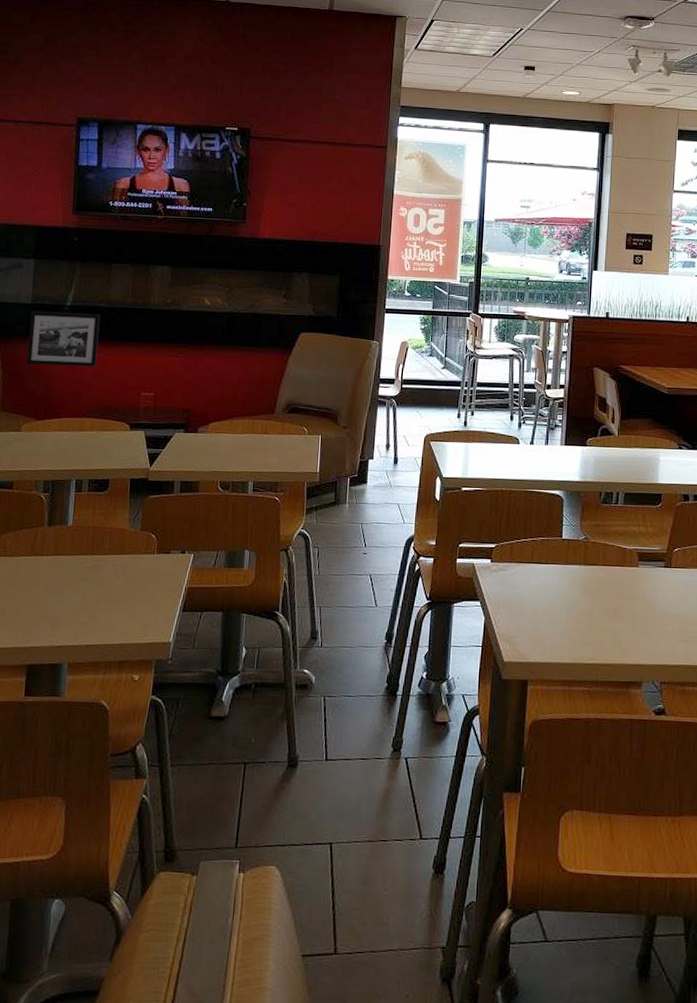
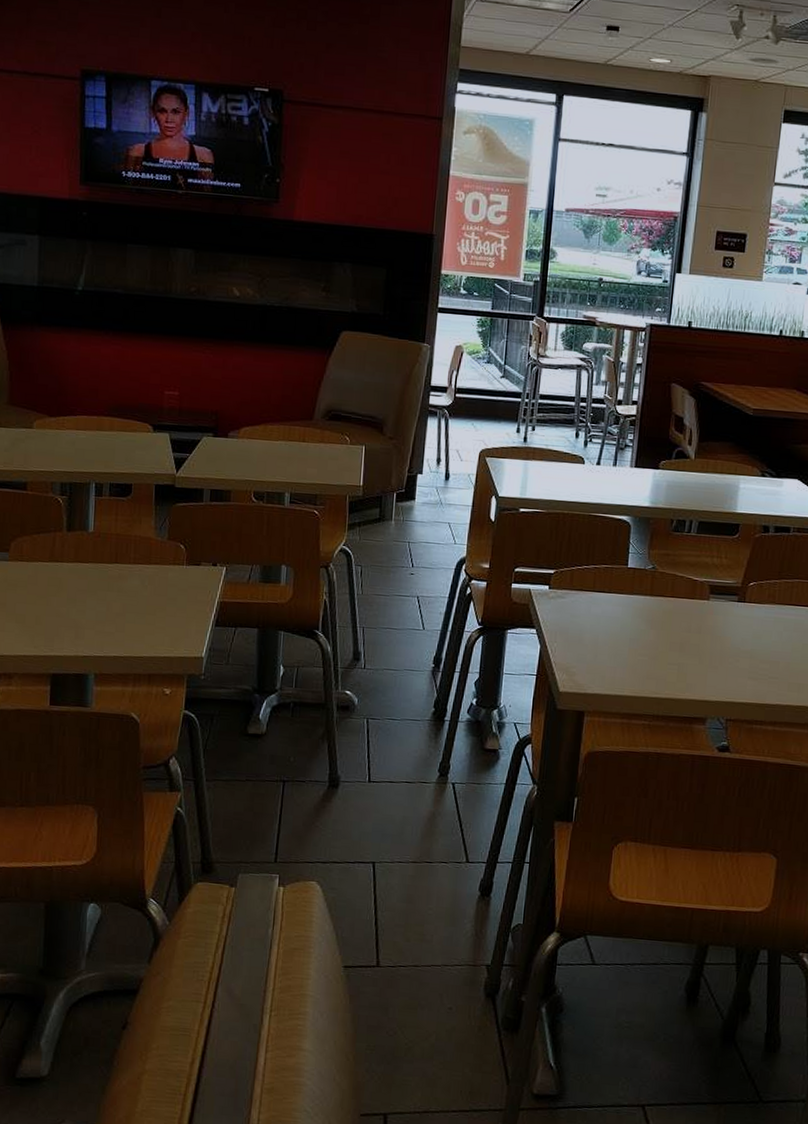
picture frame: present [26,310,101,367] -> none [35,294,116,361]

